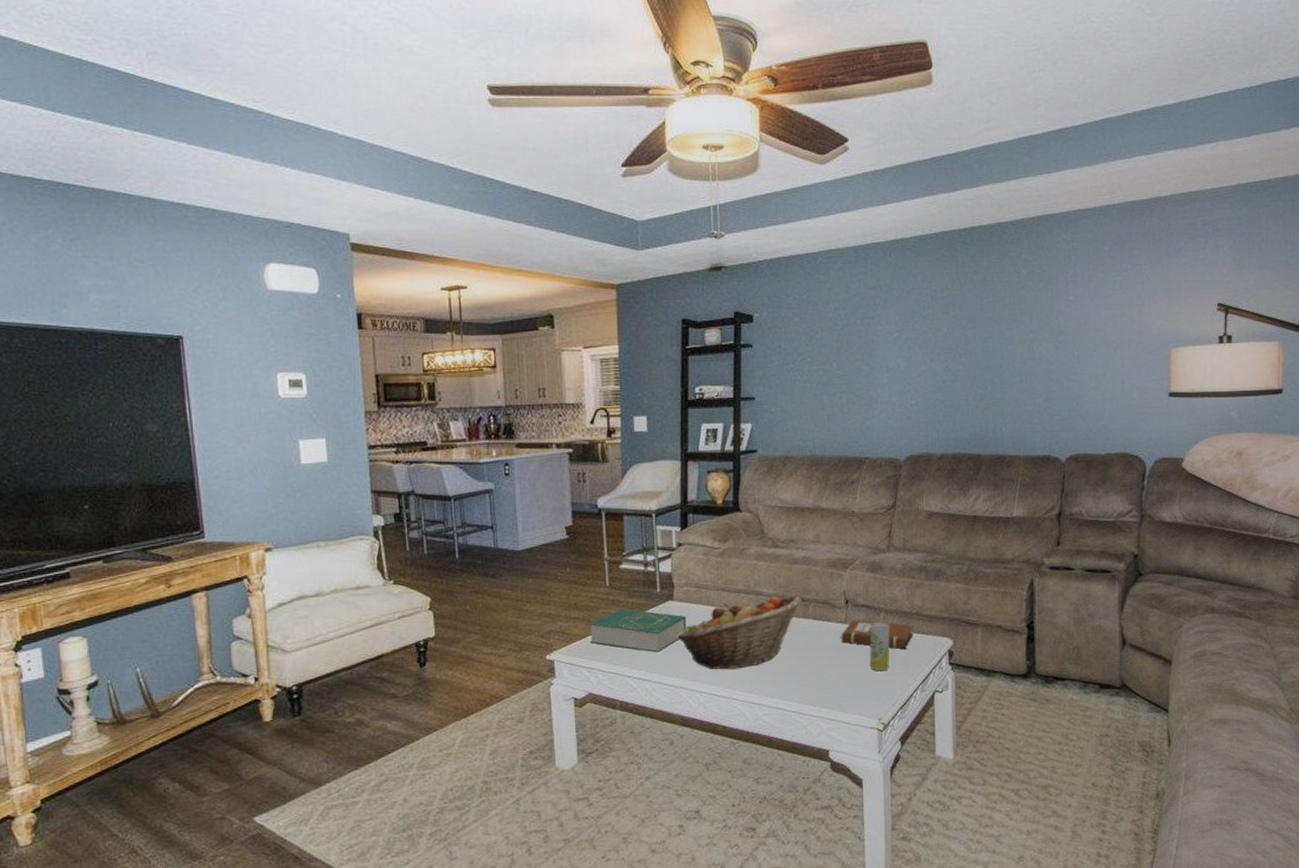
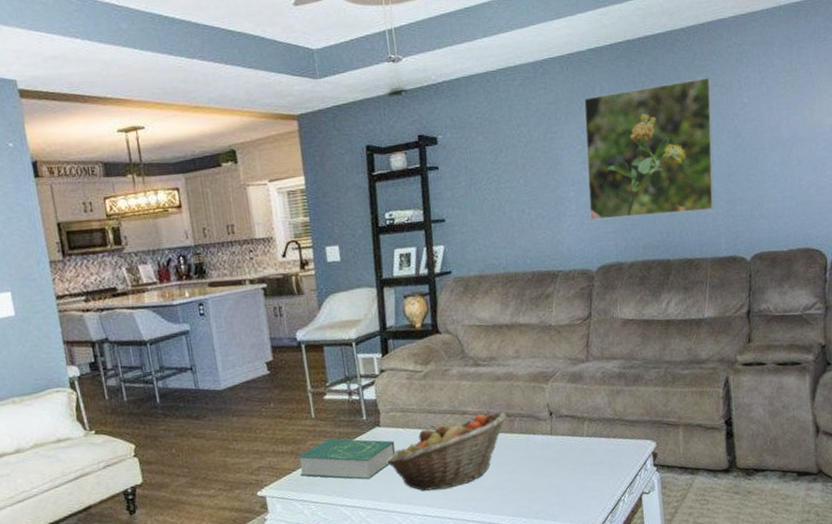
notebook: present [841,619,913,650] -> none [547,430,618,456]
beverage can: present [869,622,890,672] -> none [575,430,597,479]
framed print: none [901,272,1037,409] -> present [584,77,714,221]

